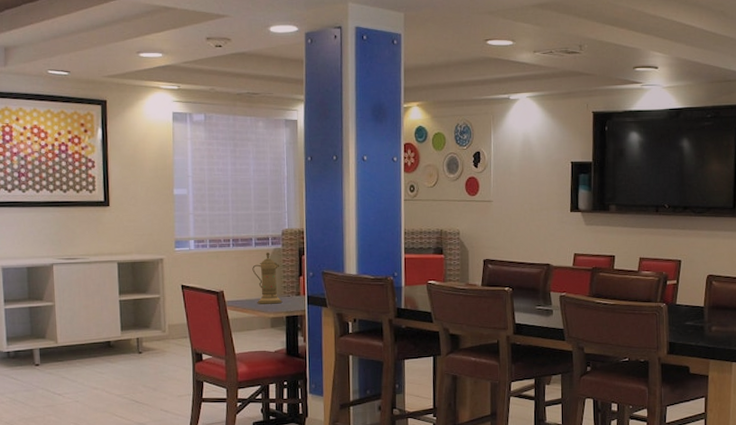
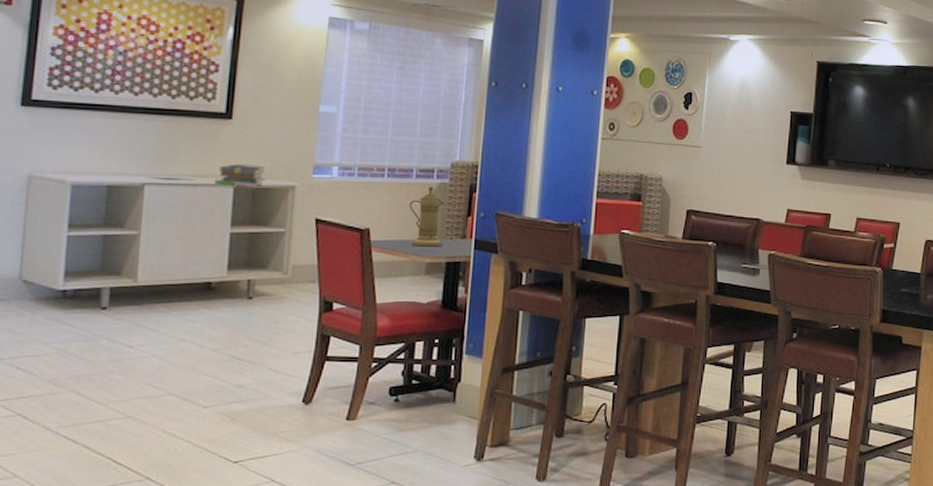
books: none [103,243,140,262] -> present [215,164,266,188]

